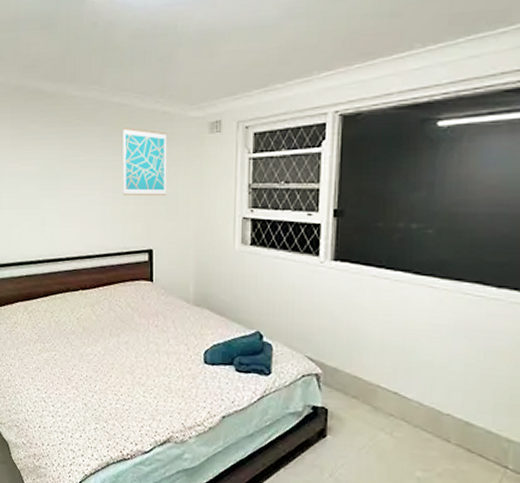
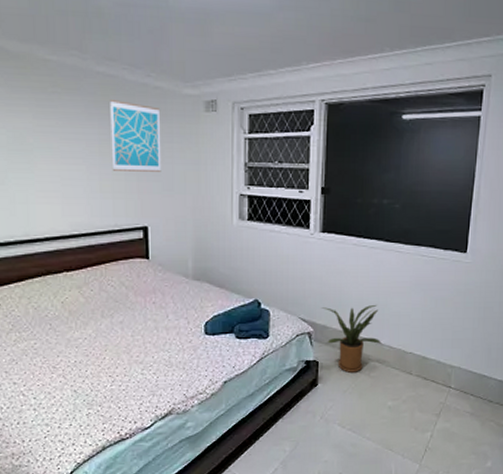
house plant: none [331,347,409,429] -> present [321,304,382,373]

